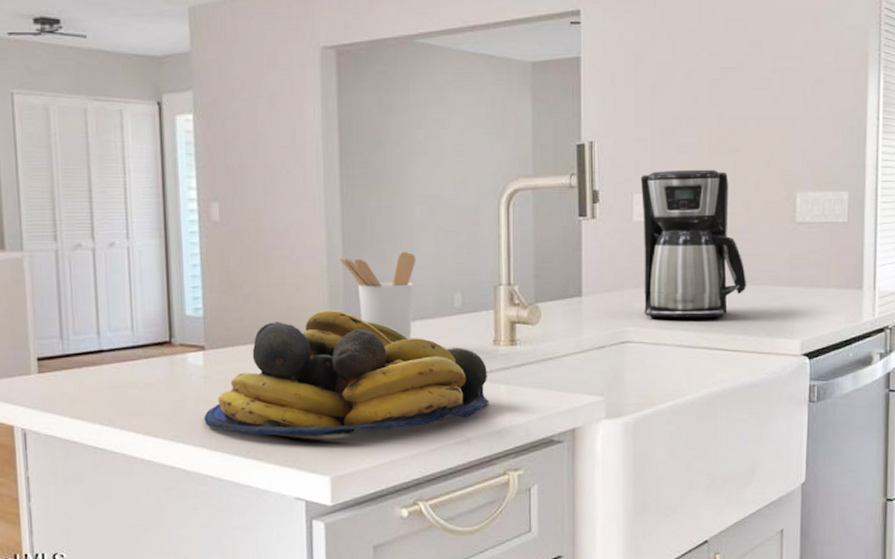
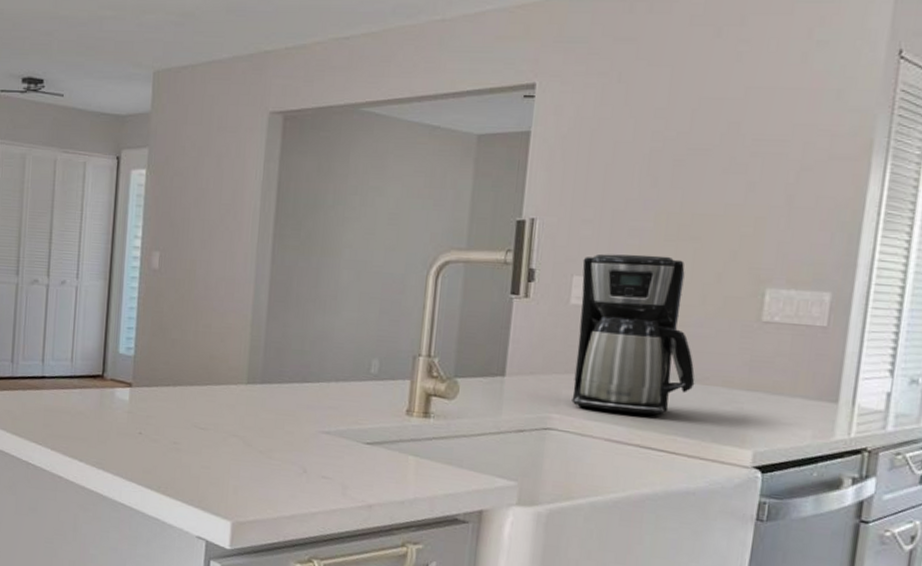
fruit bowl: present [204,309,489,436] -> none [123,362,397,486]
utensil holder: present [340,251,416,339] -> none [264,313,338,400]

